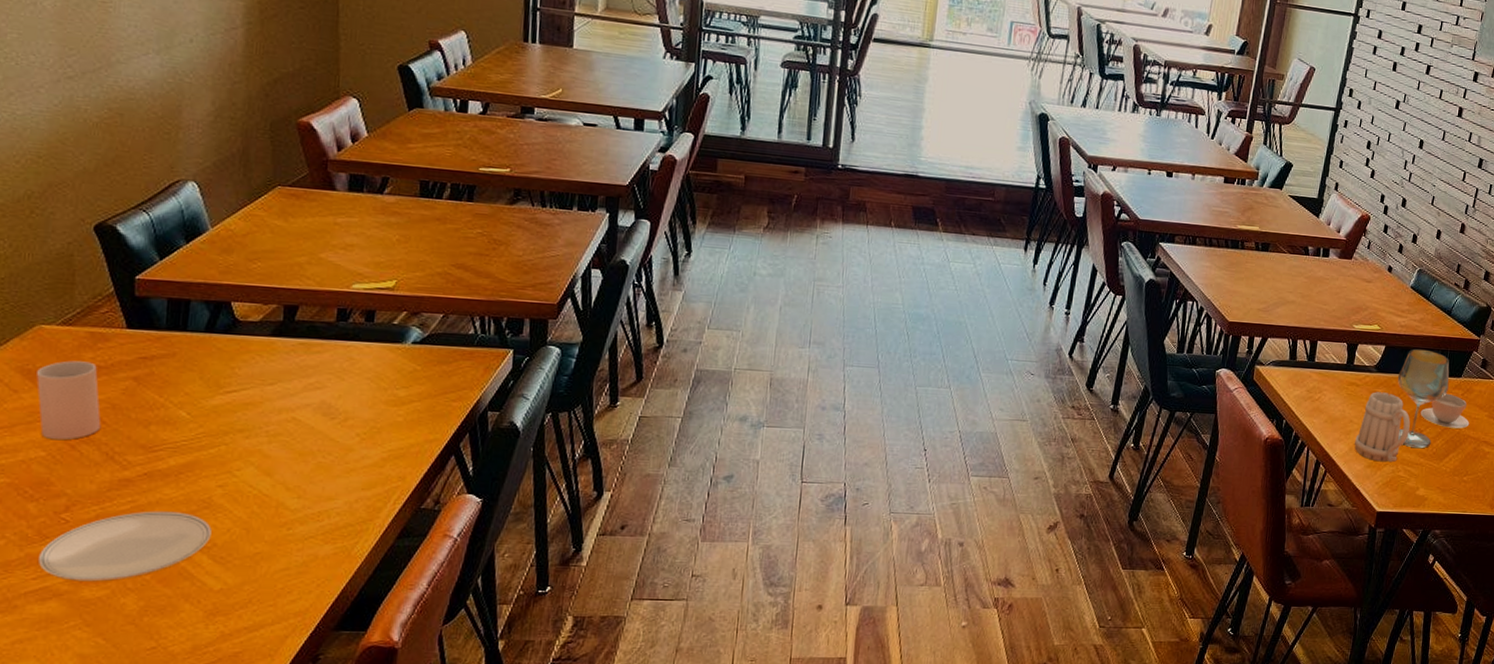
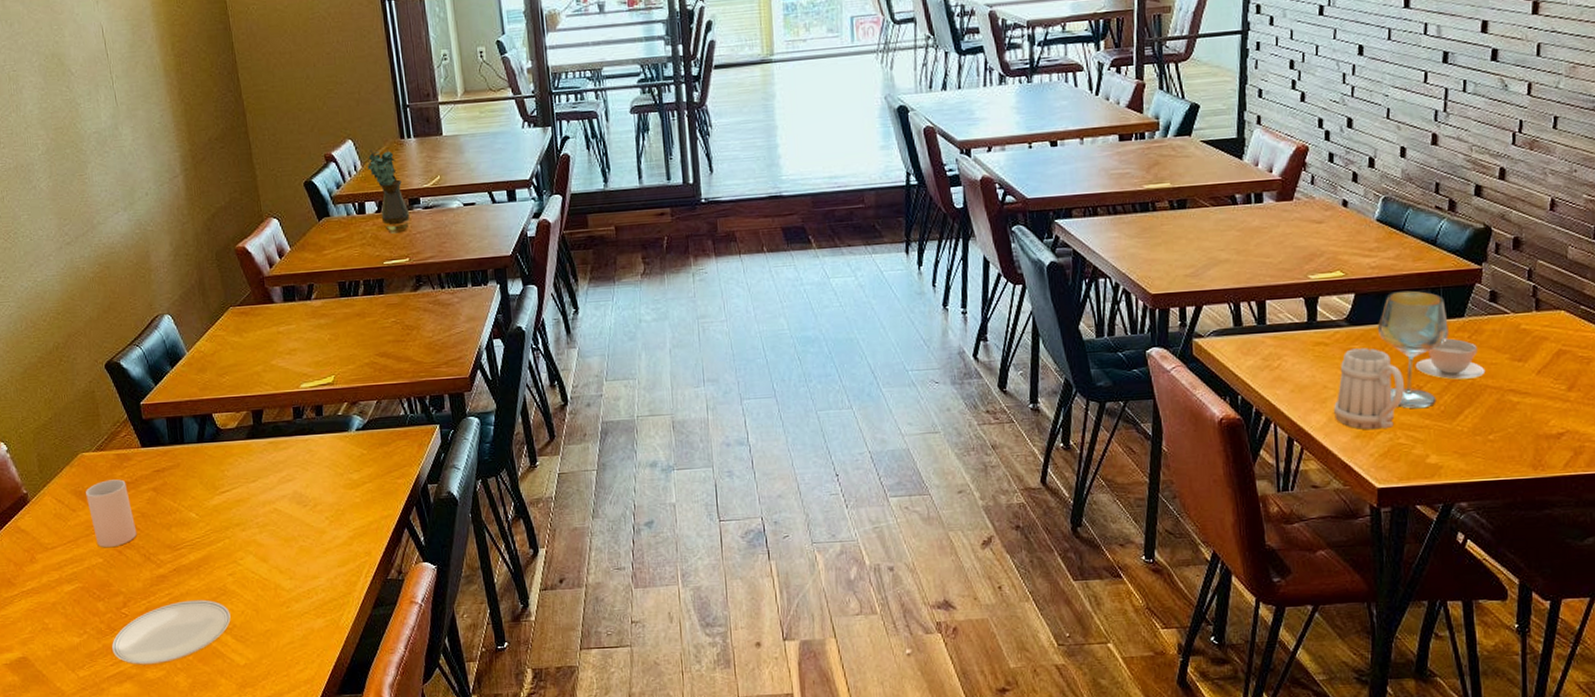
vase: none [478,45,520,141] -> present [367,149,410,234]

